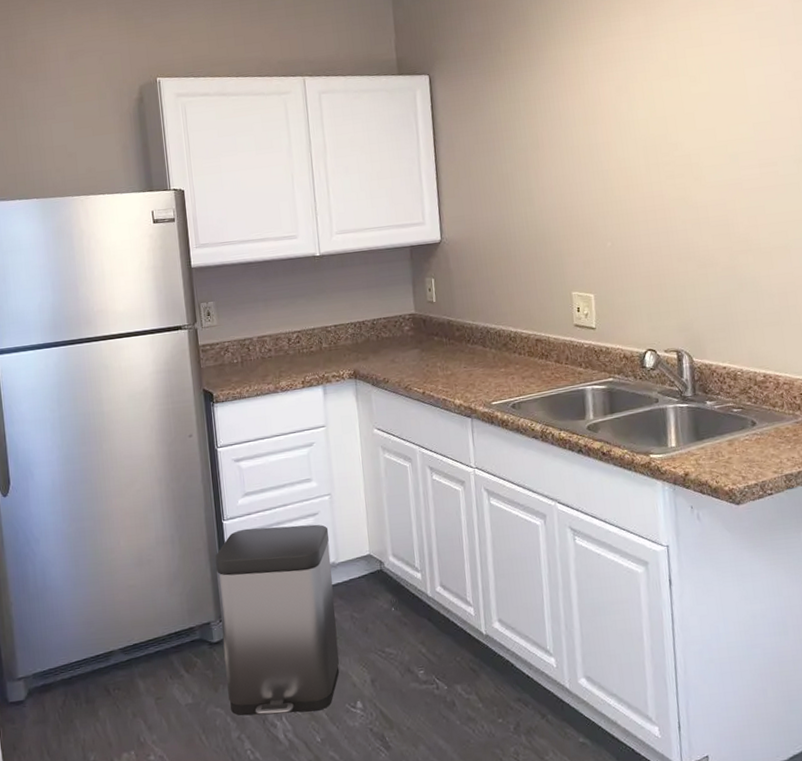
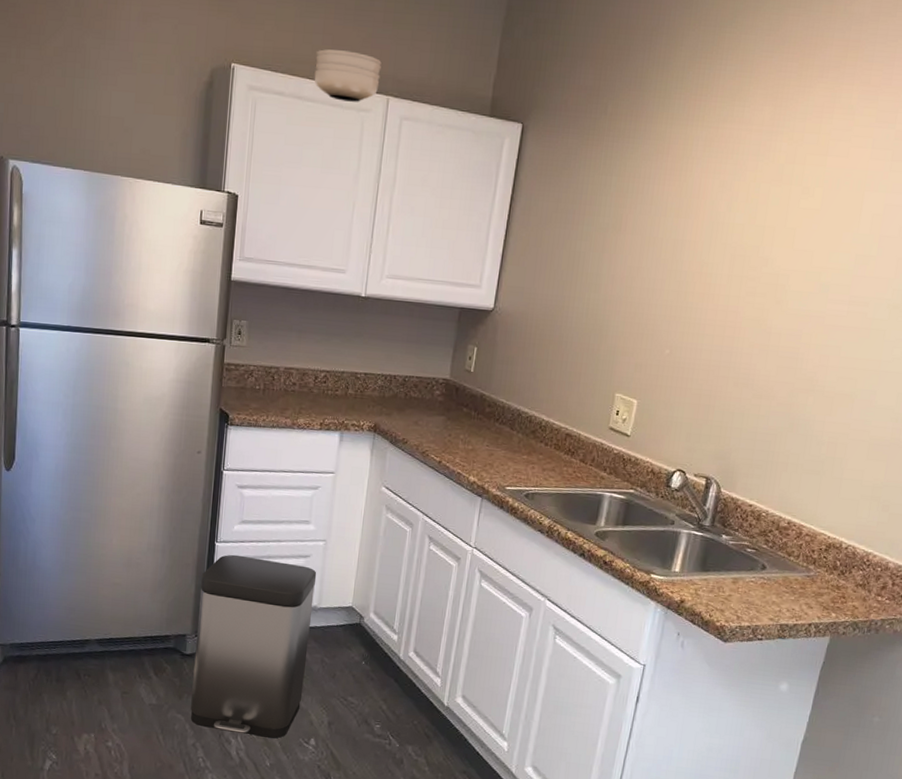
bowl: none [231,46,294,90] -> present [314,49,382,102]

